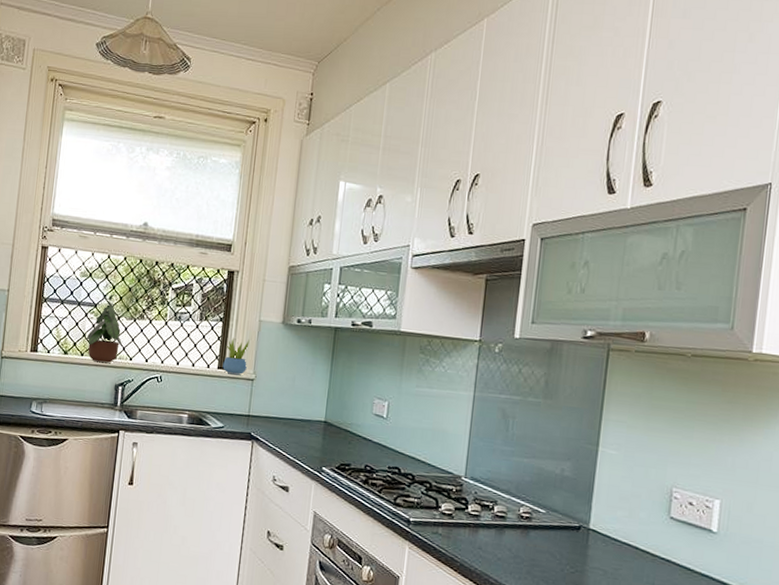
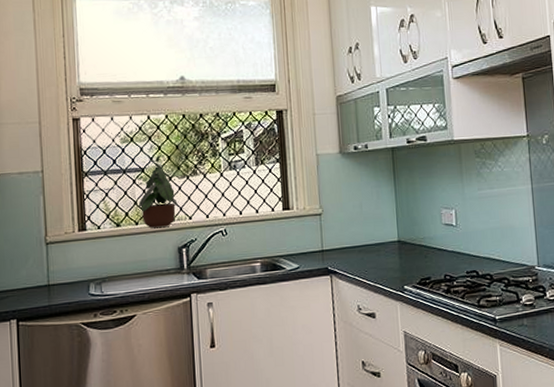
succulent plant: present [223,337,250,375] -> none [287,175,312,214]

